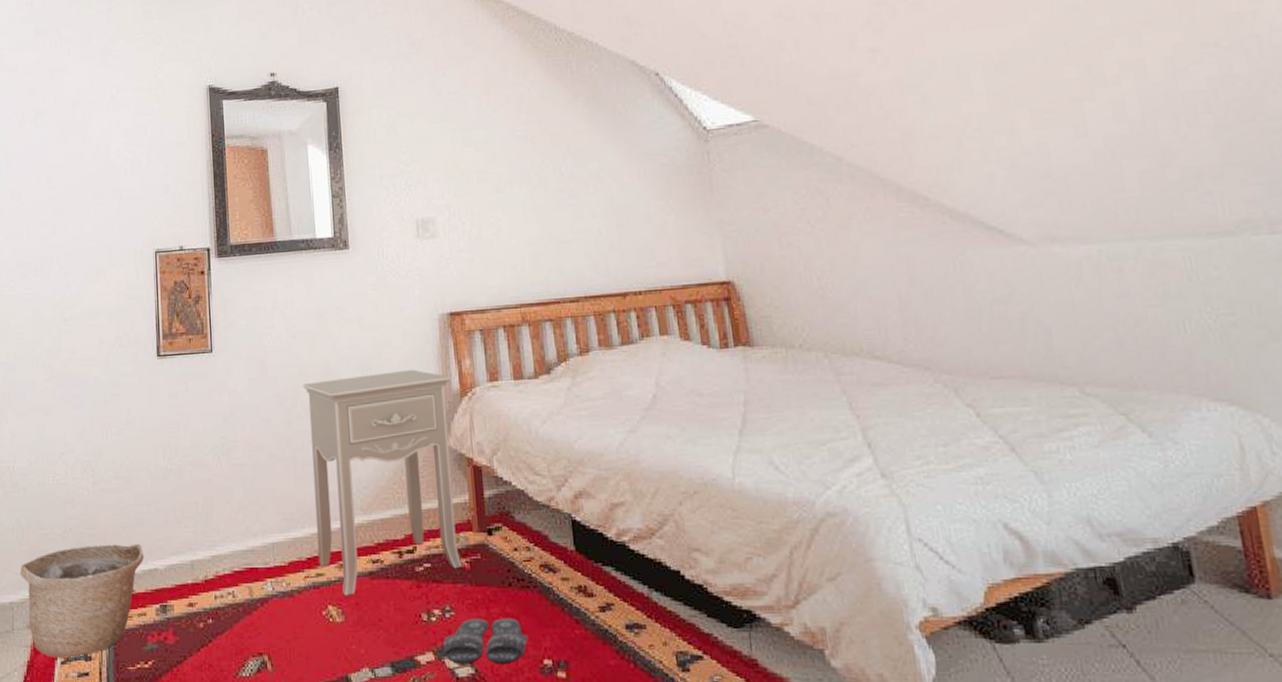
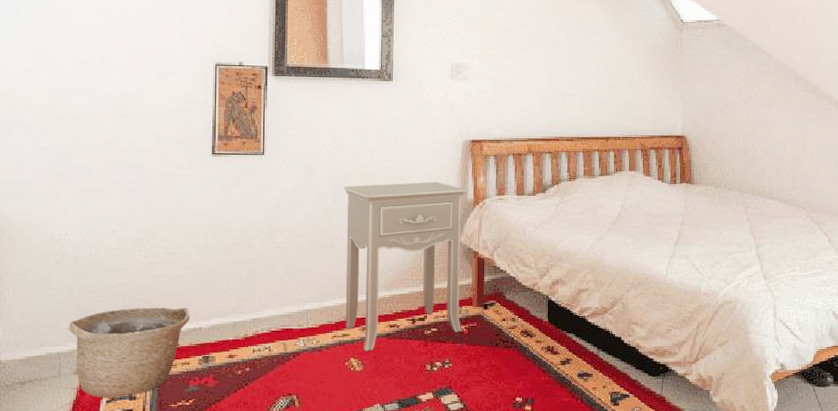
slippers: present [443,618,529,664] -> none [441,369,507,401]

